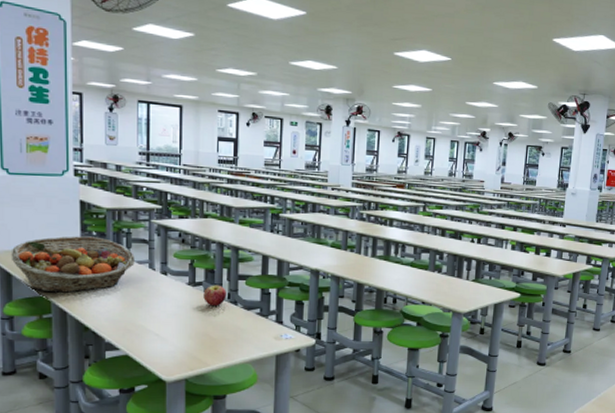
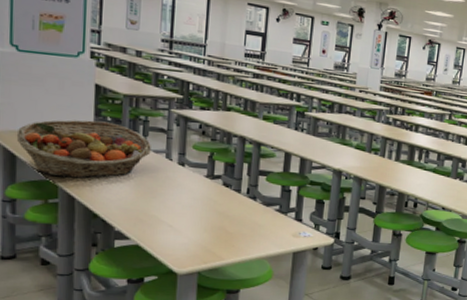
apple: present [203,285,227,306] -> none [221,179,246,201]

